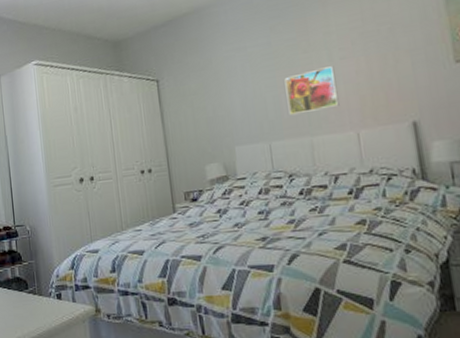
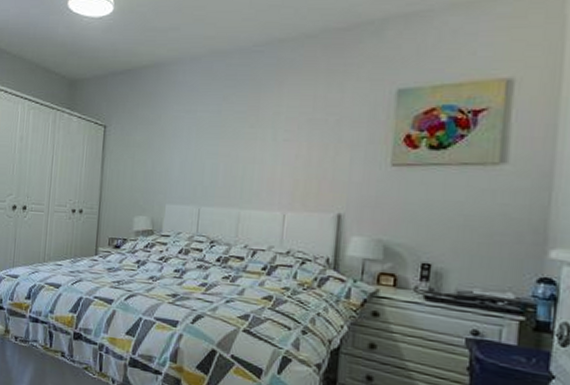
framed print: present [284,66,340,116] -> none [224,145,276,186]

